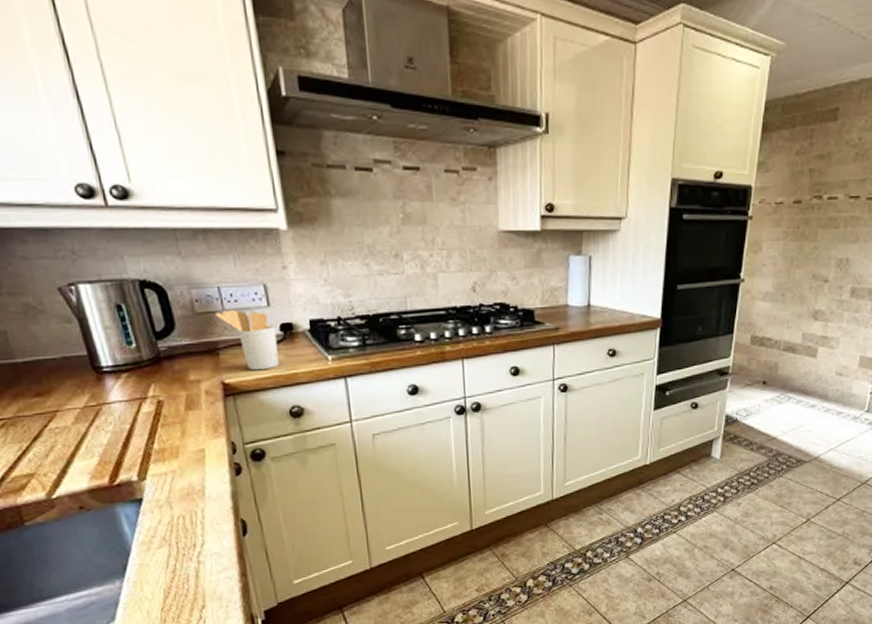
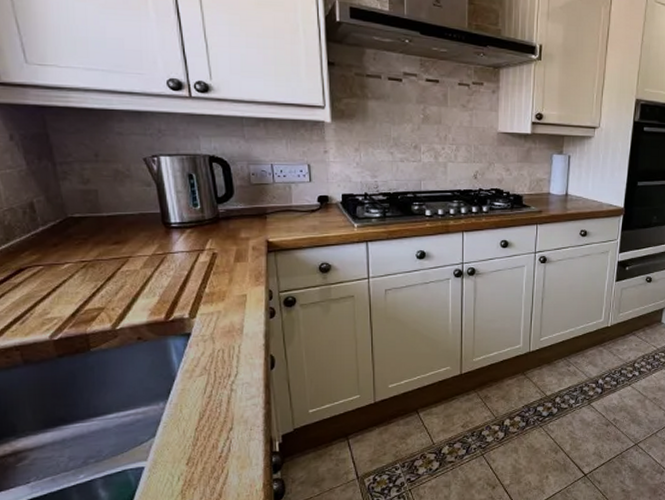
utensil holder: present [216,310,279,371] -> none [267,183,314,233]

